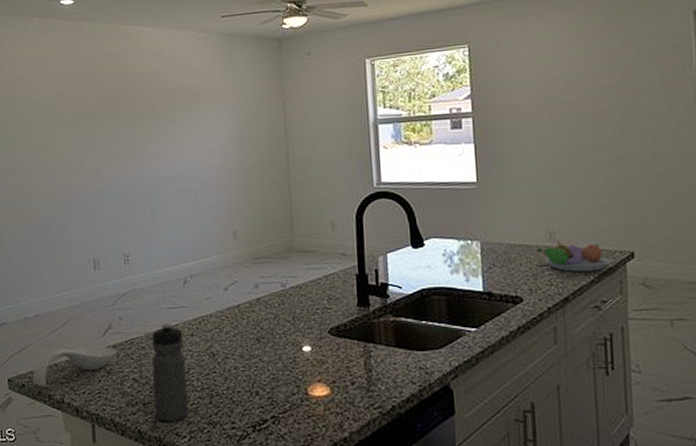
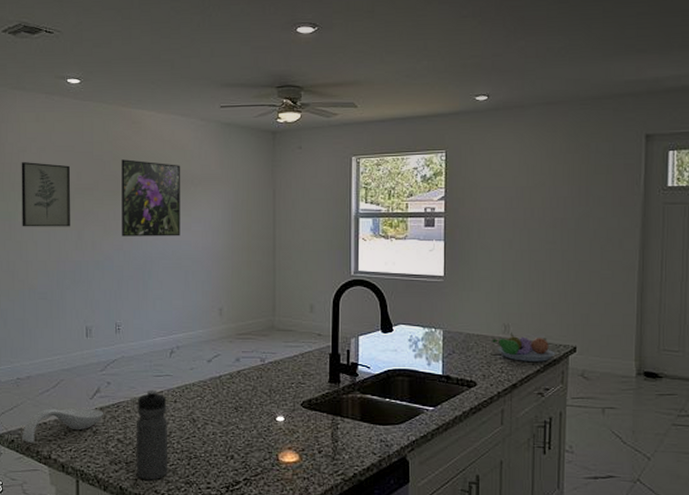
wall art: none [18,89,71,158] -> present [21,162,70,227]
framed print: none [120,79,187,161] -> present [121,159,180,237]

